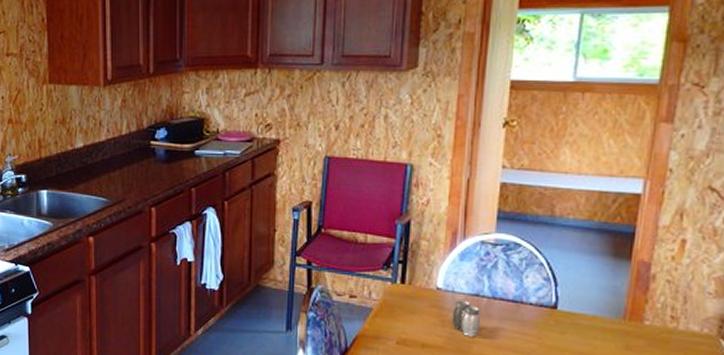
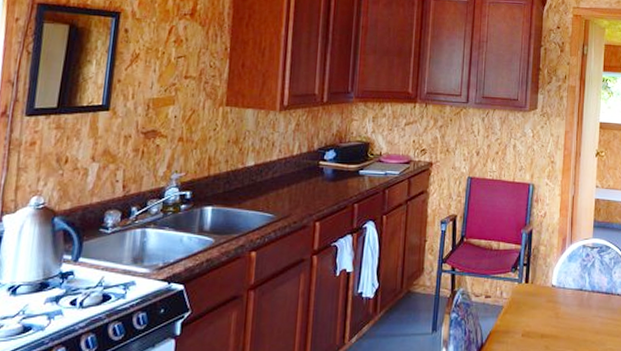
salt and pepper shaker: present [452,300,480,337] -> none [563,295,584,325]

